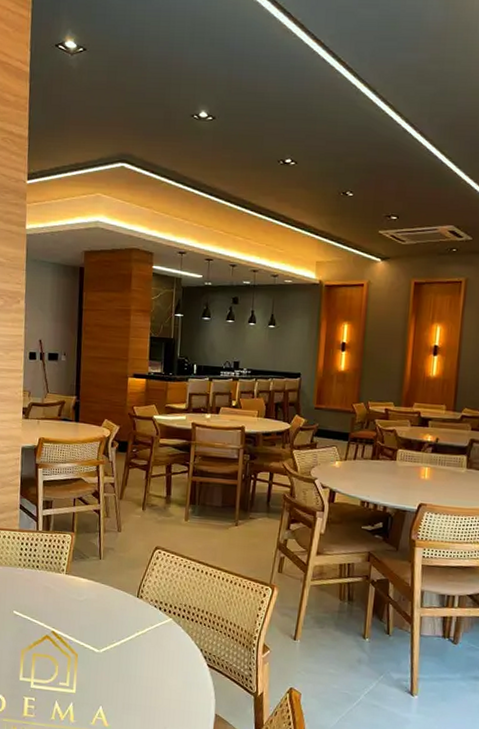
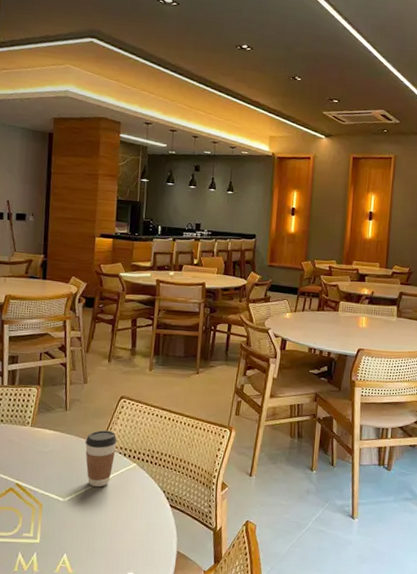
coffee cup: none [119,581,152,641] -> present [85,430,117,488]

